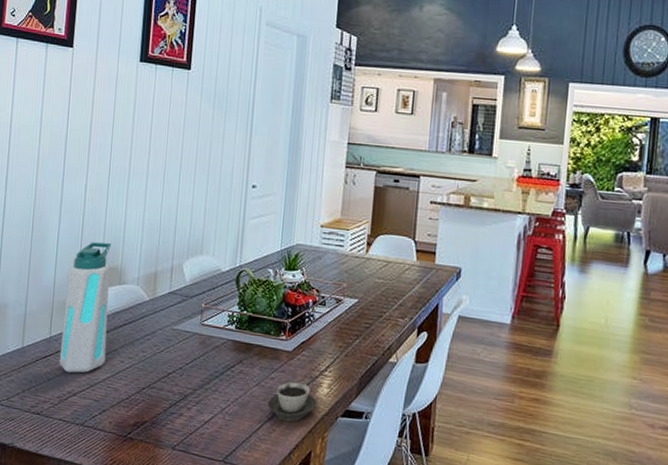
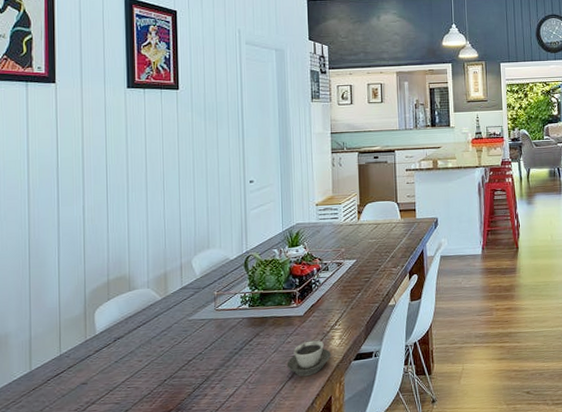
water bottle: present [59,242,112,374] -> none [72,255,123,385]

